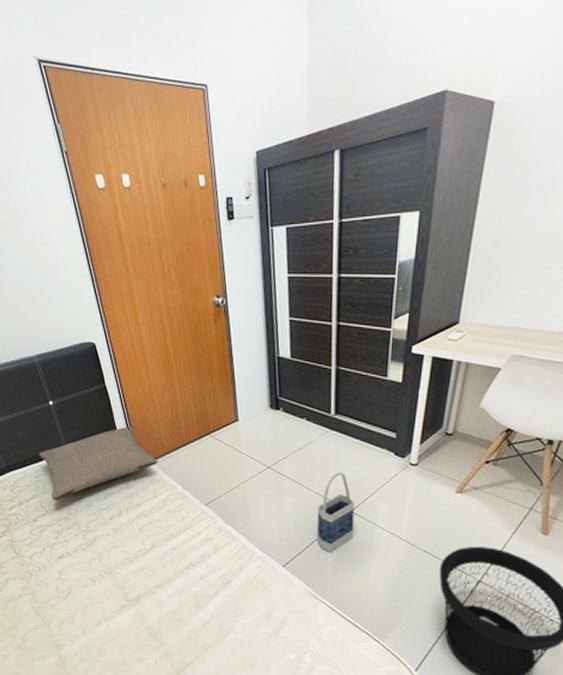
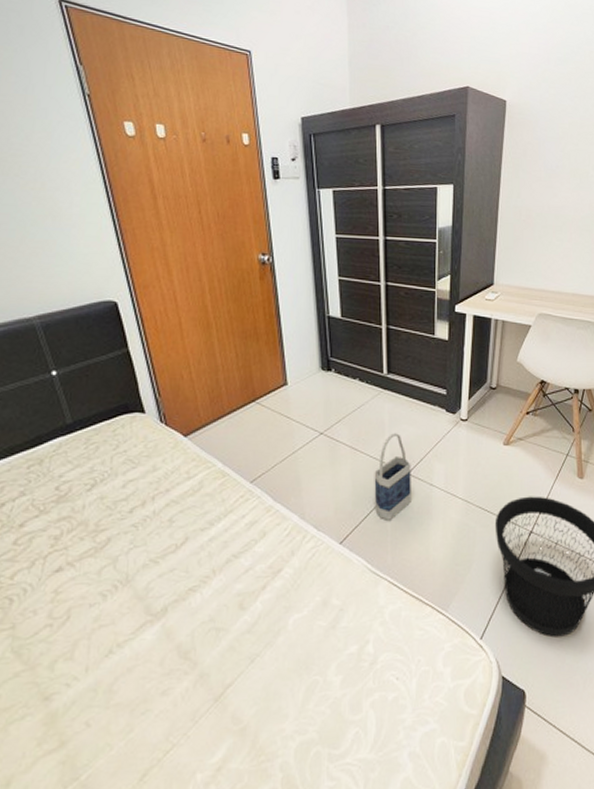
pillow: present [39,427,158,501] -> none [33,398,194,496]

